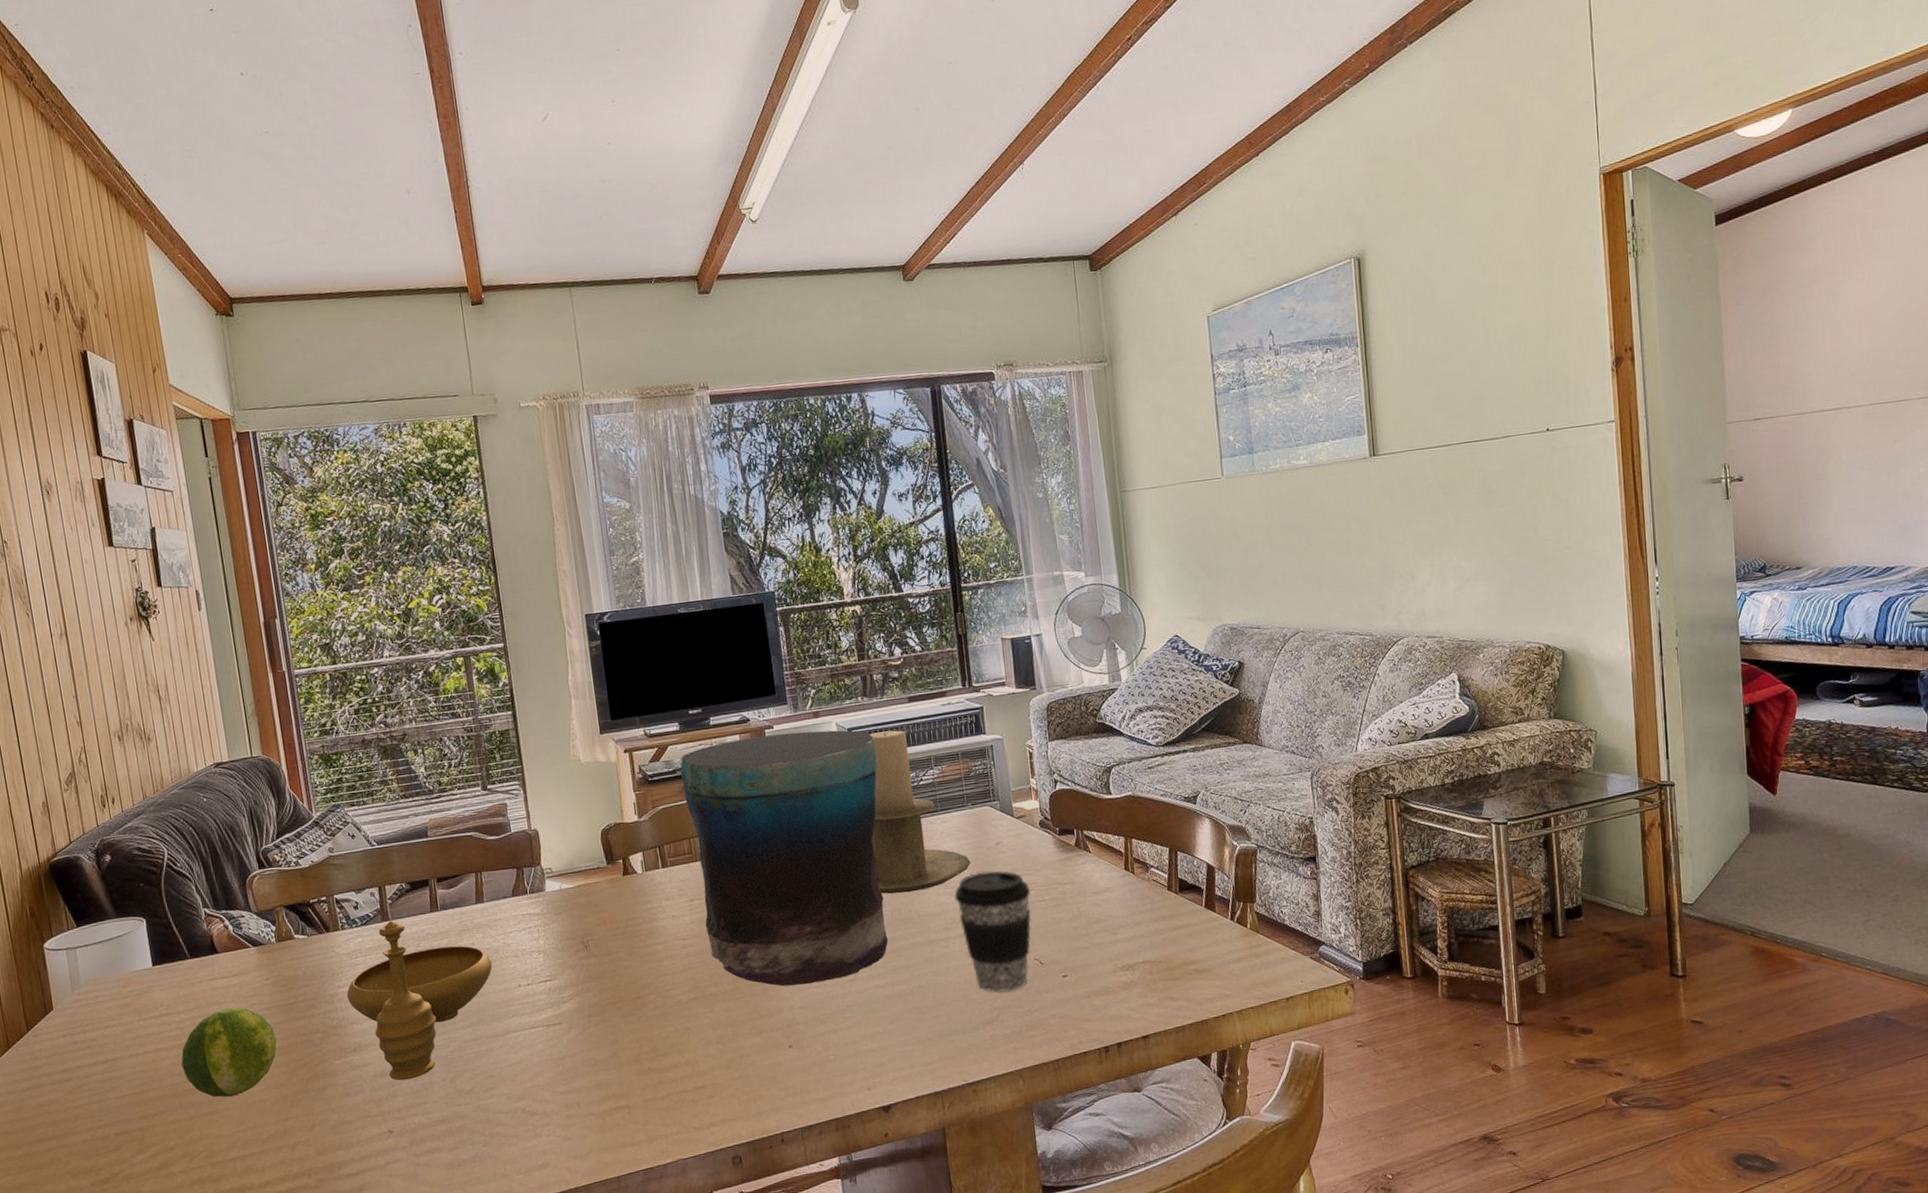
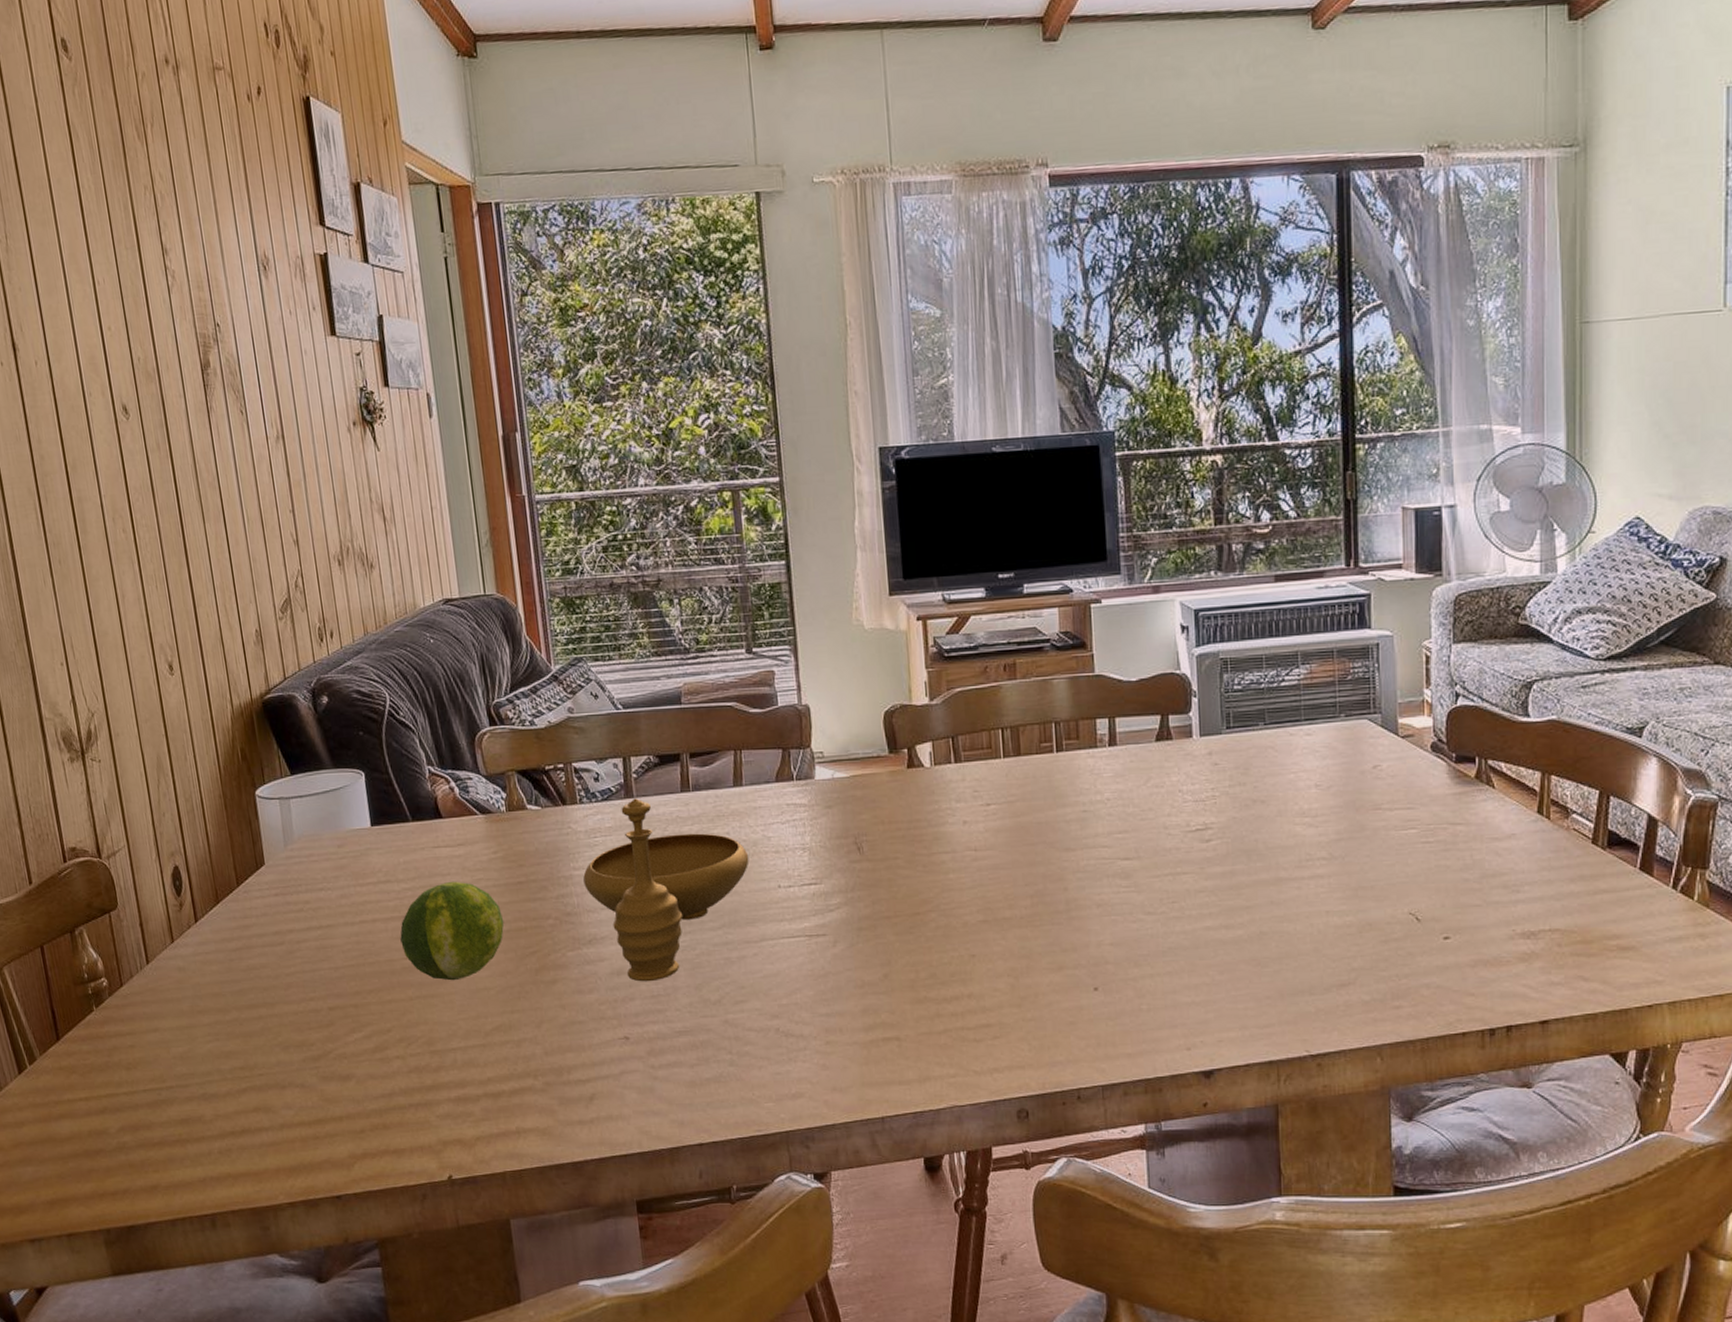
vase: present [680,730,888,987] -> none [983,609,1229,918]
candle holder: present [869,730,971,894] -> none [1214,616,1338,818]
coffee cup: present [953,870,1031,992] -> none [1312,800,1411,950]

